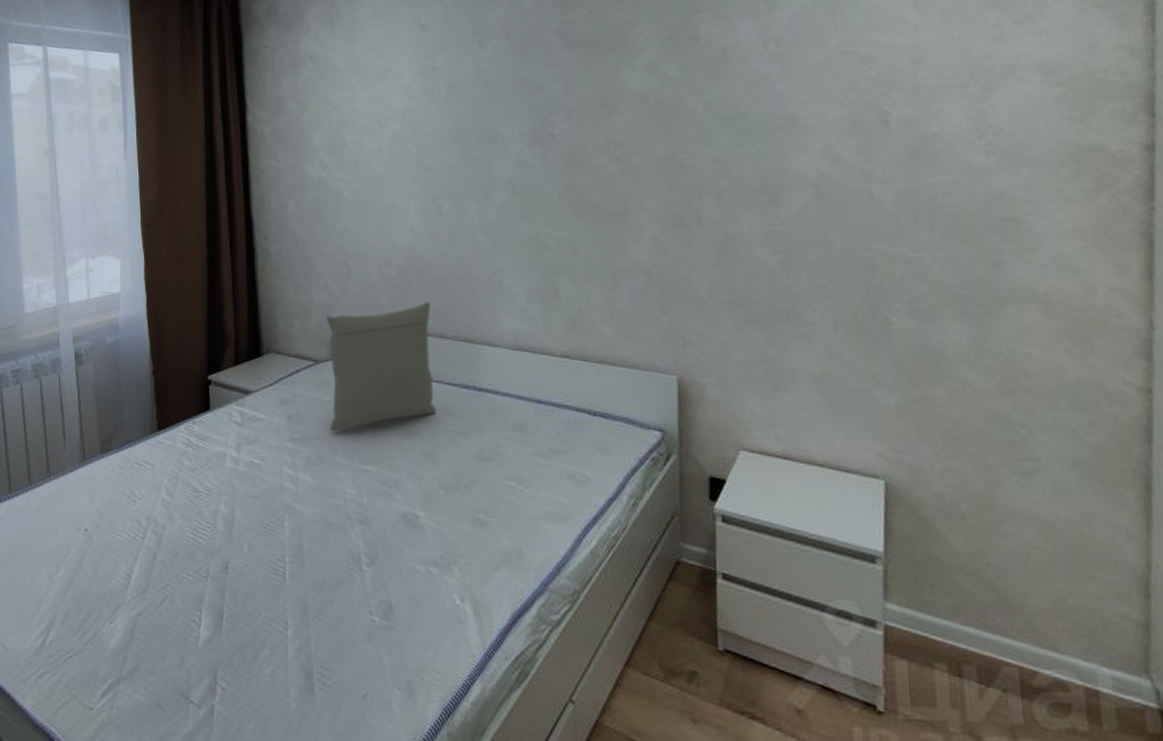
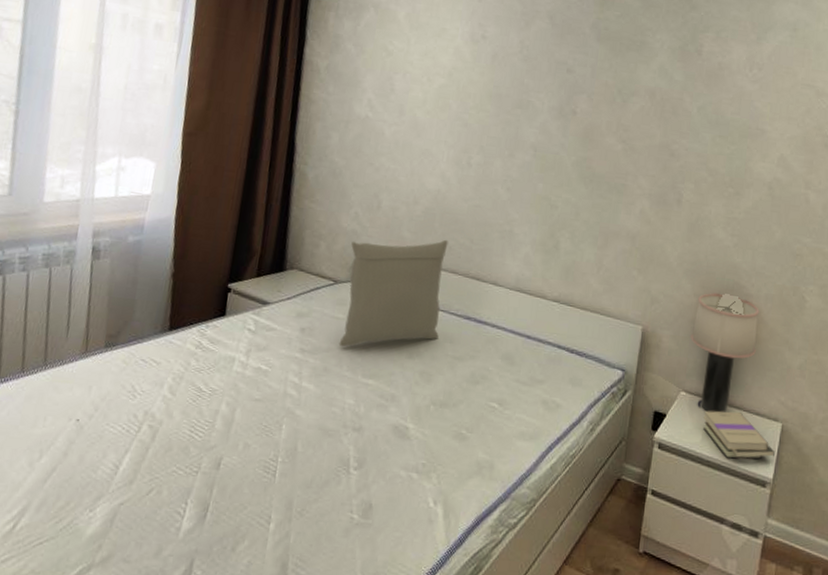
table lamp: none [742,327,833,473] -> present [691,293,760,413]
books: none [775,470,881,529] -> present [703,410,775,459]

